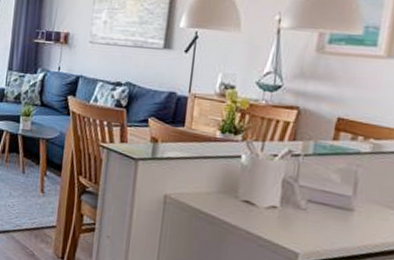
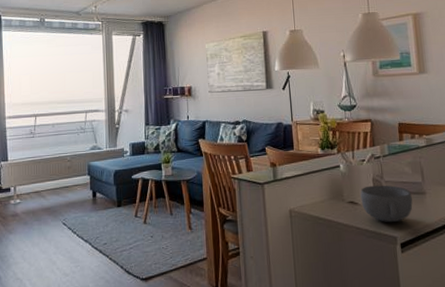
bowl: none [260,186,333,236] -> present [360,185,413,222]

